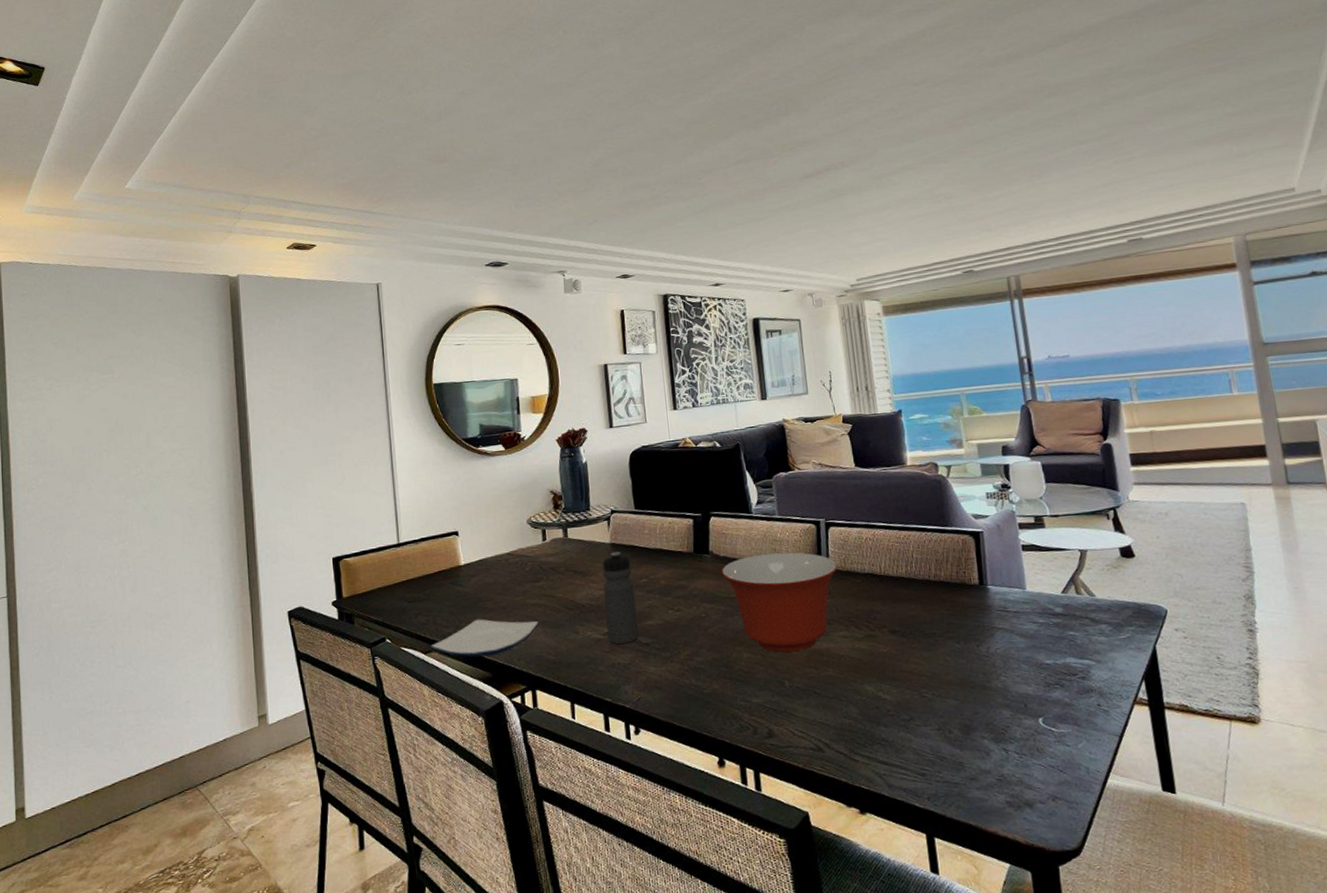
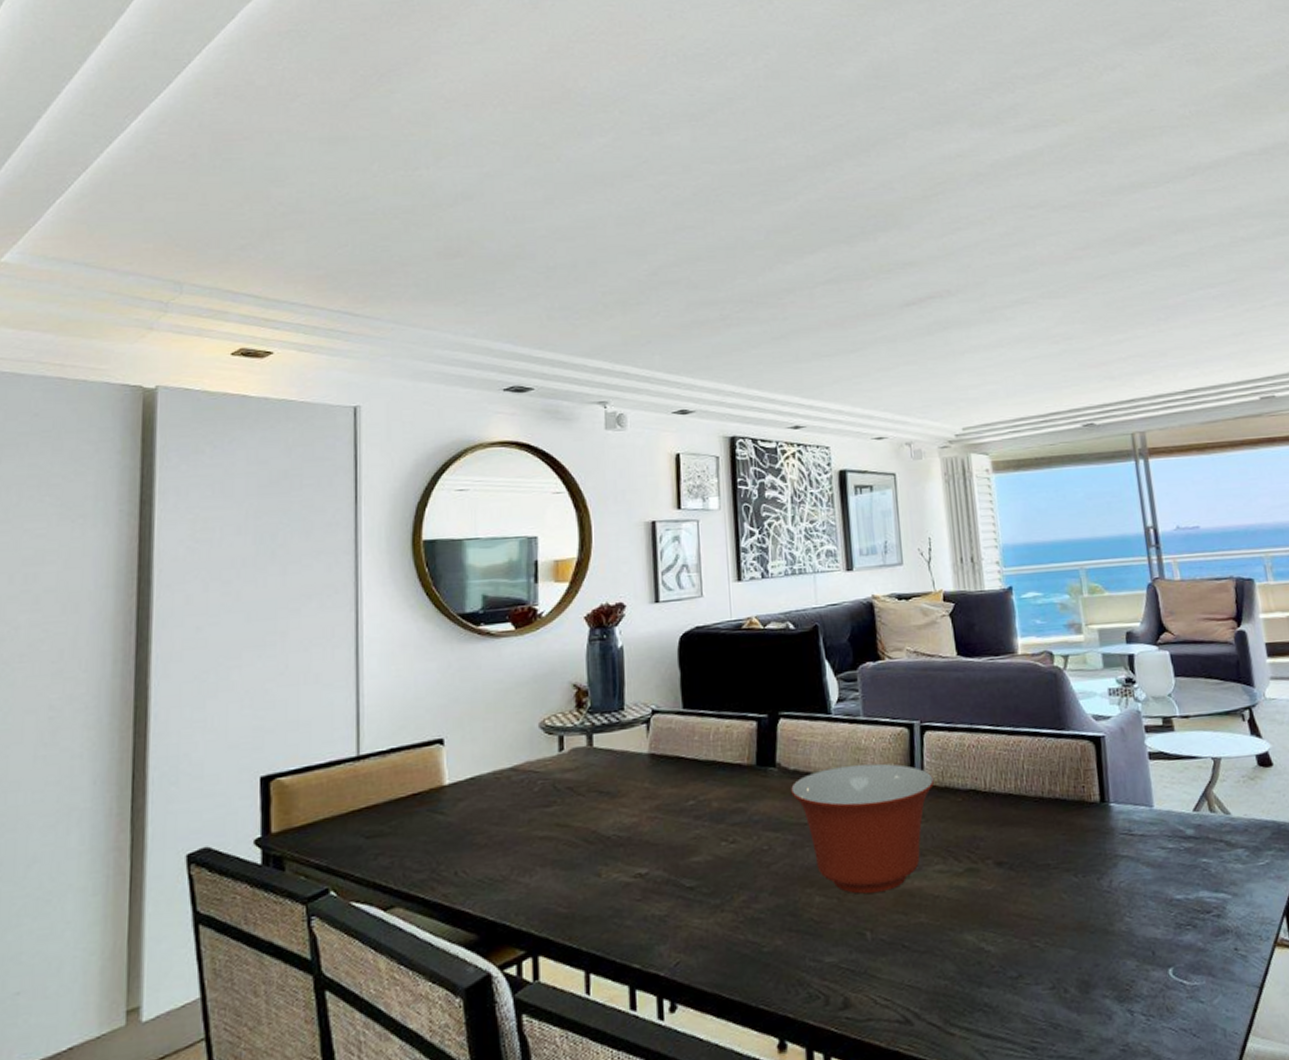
plate: present [431,619,539,658] -> none [394,859,547,915]
water bottle: present [602,551,639,645] -> none [637,764,681,890]

